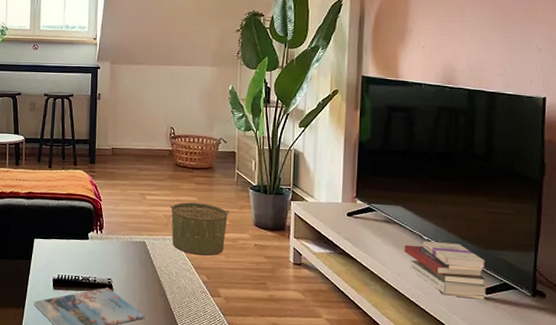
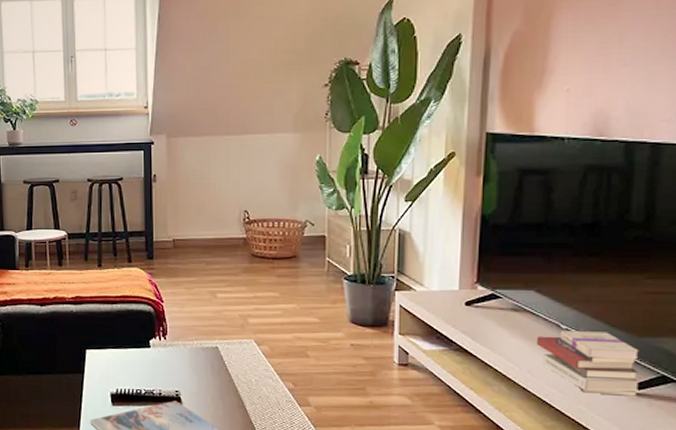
basket: present [170,202,229,256] -> none [247,299,319,360]

